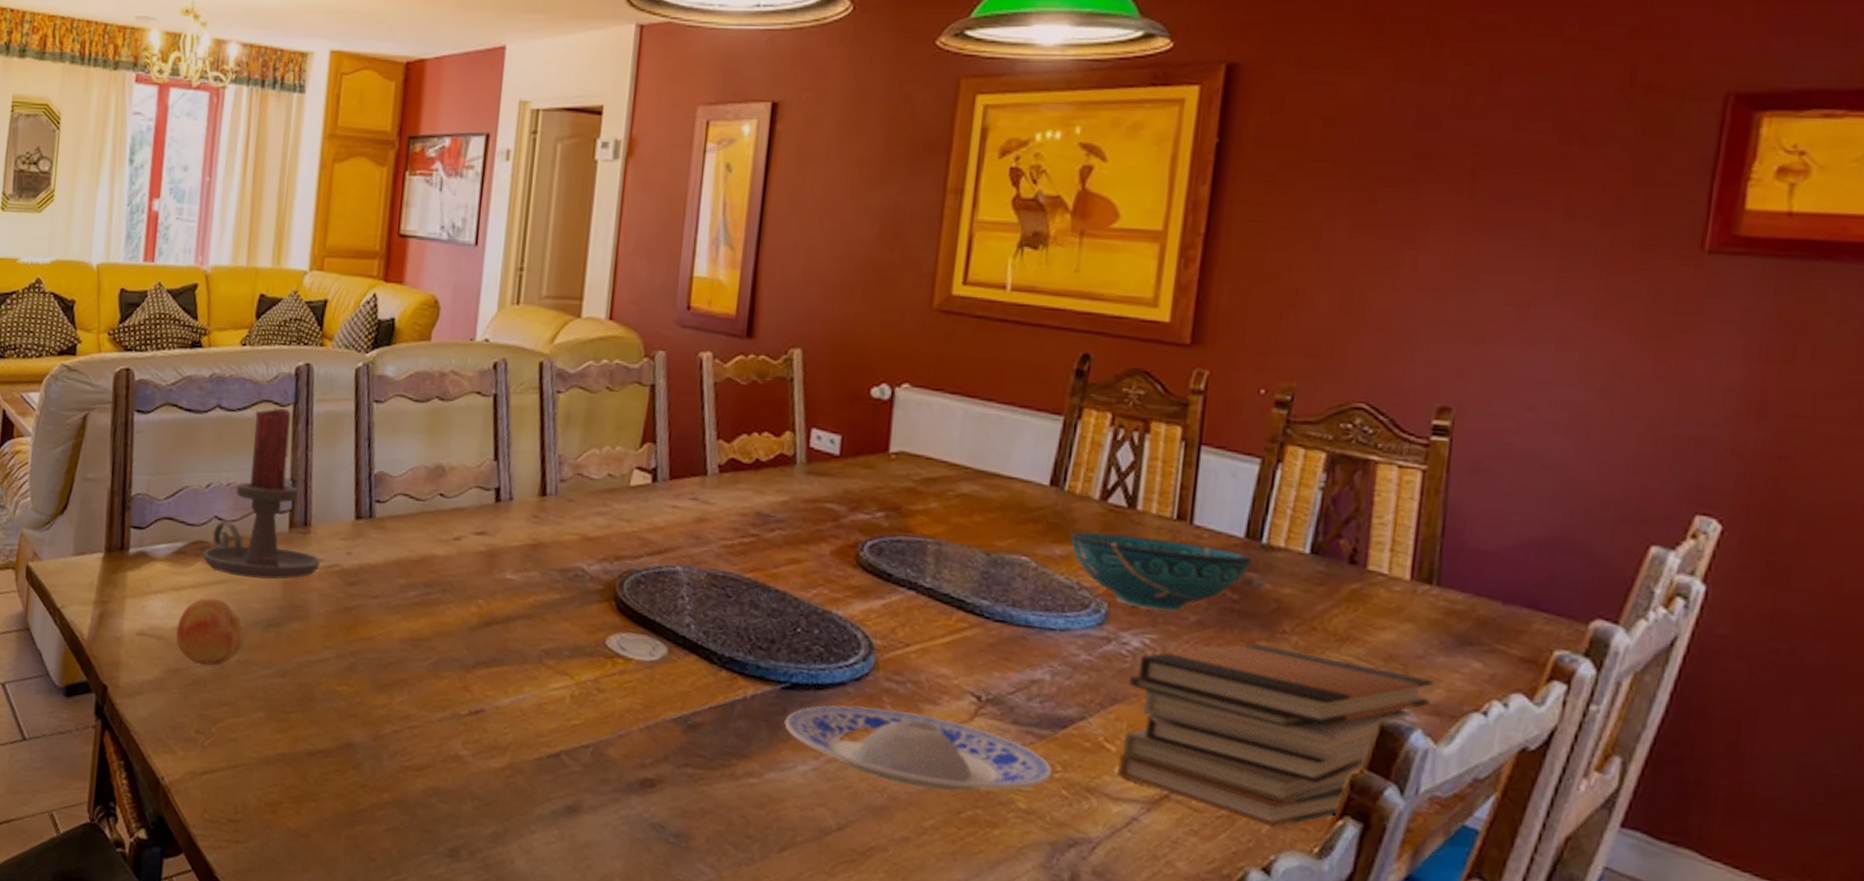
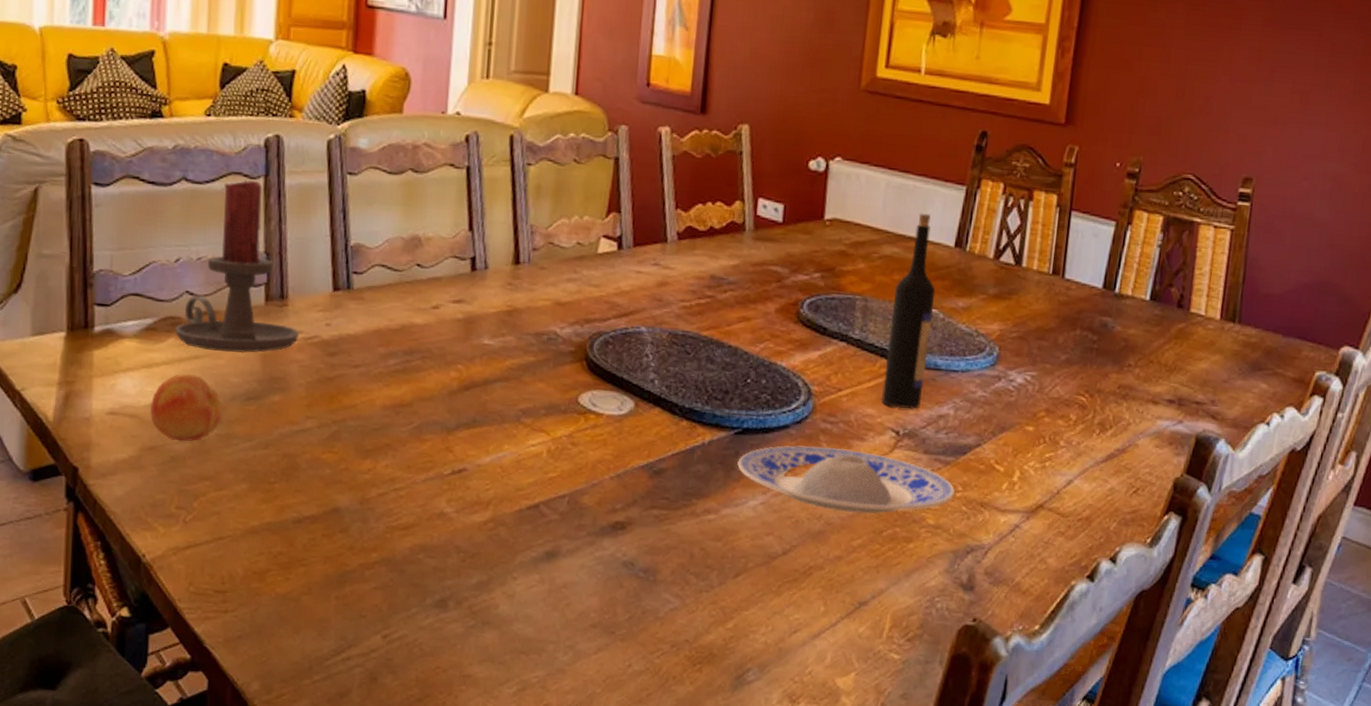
wine bottle: none [959,446,1026,672] -> present [881,213,936,409]
decorative bowl: present [1070,531,1252,612] -> none [970,286,1107,353]
book stack: present [1117,643,1434,828] -> none [1005,376,1234,525]

